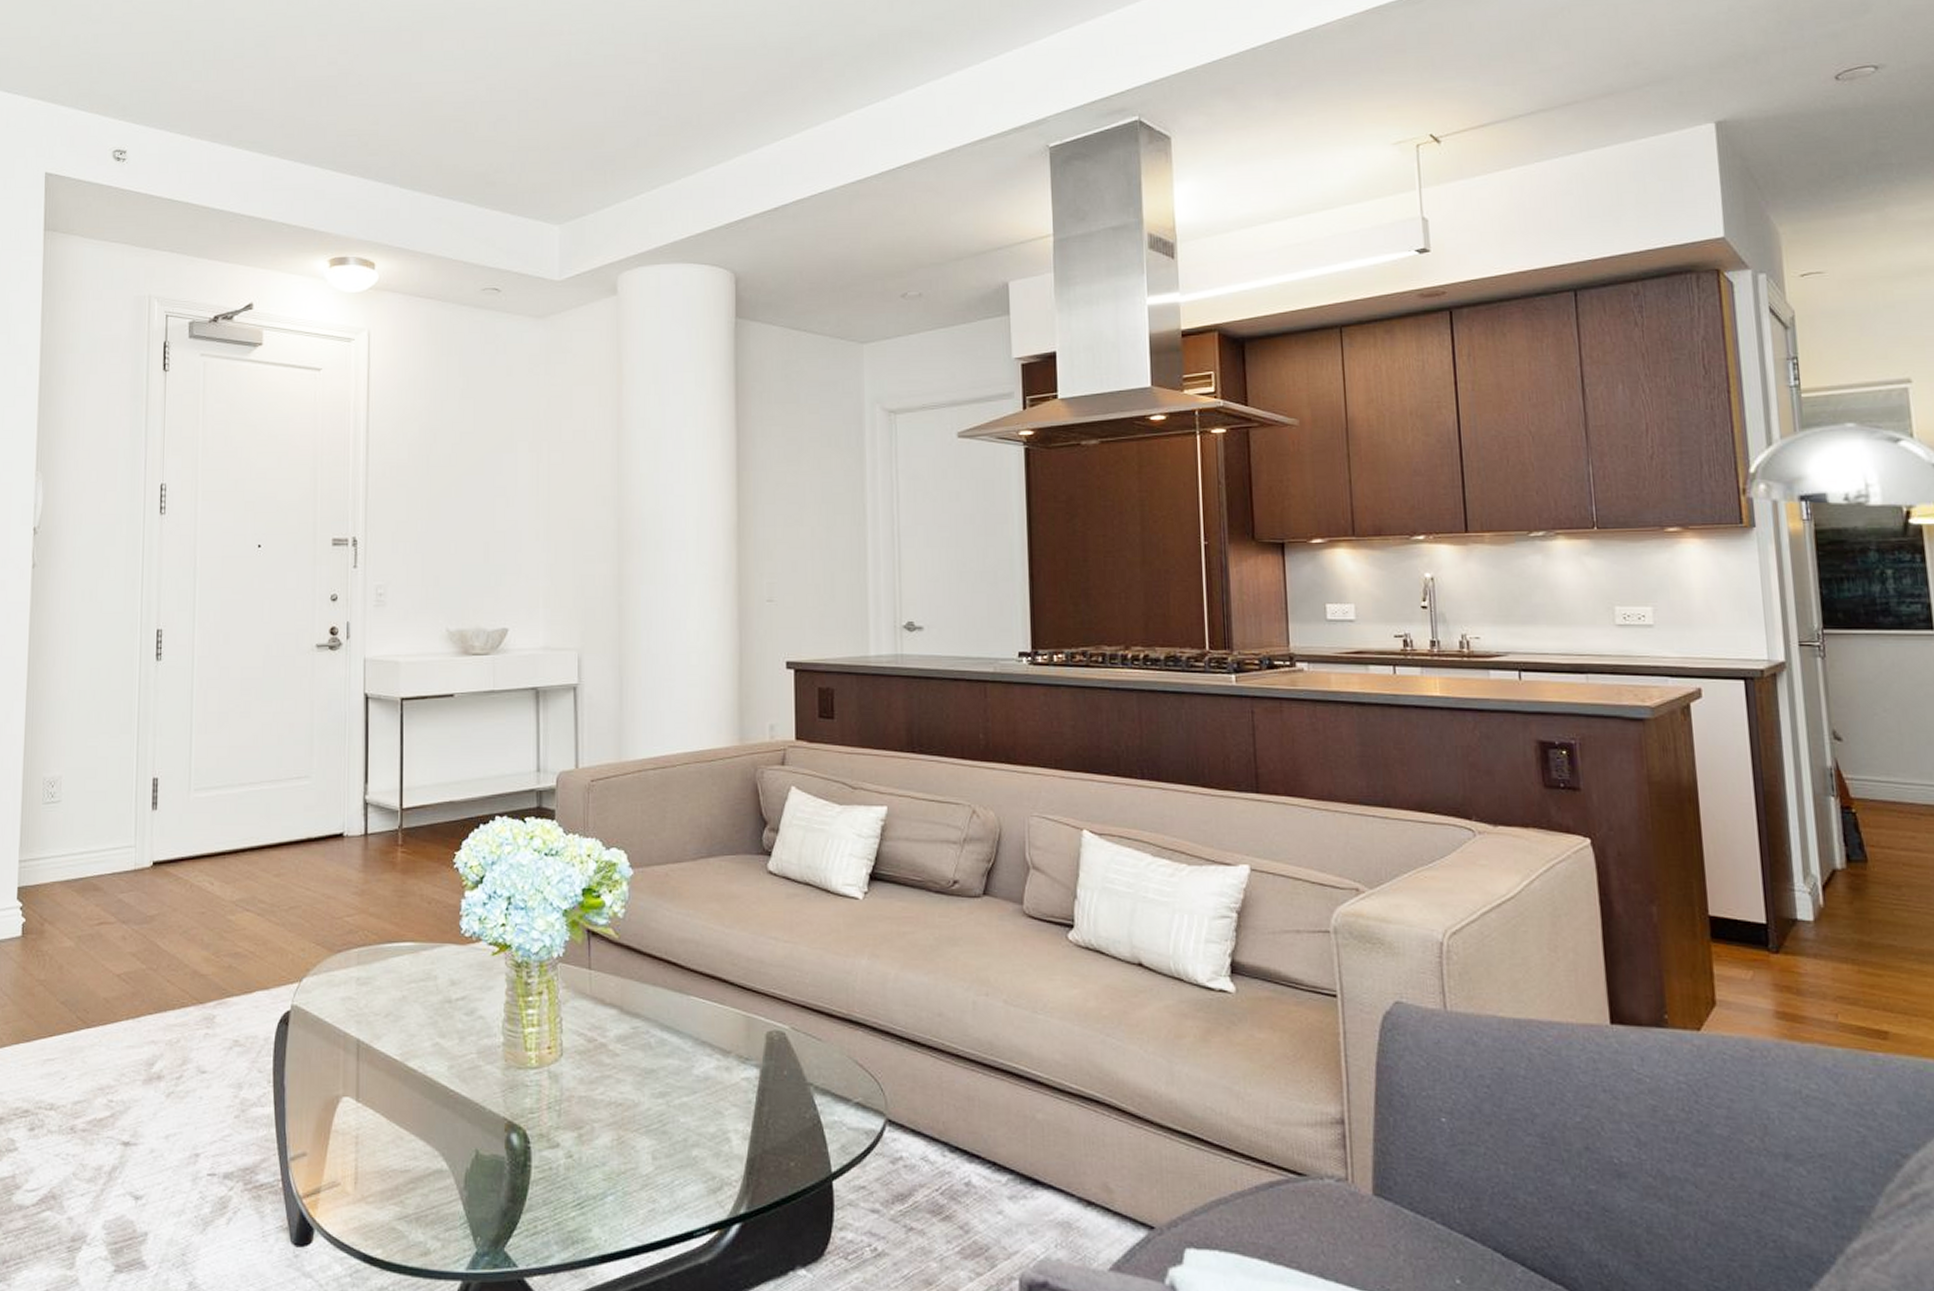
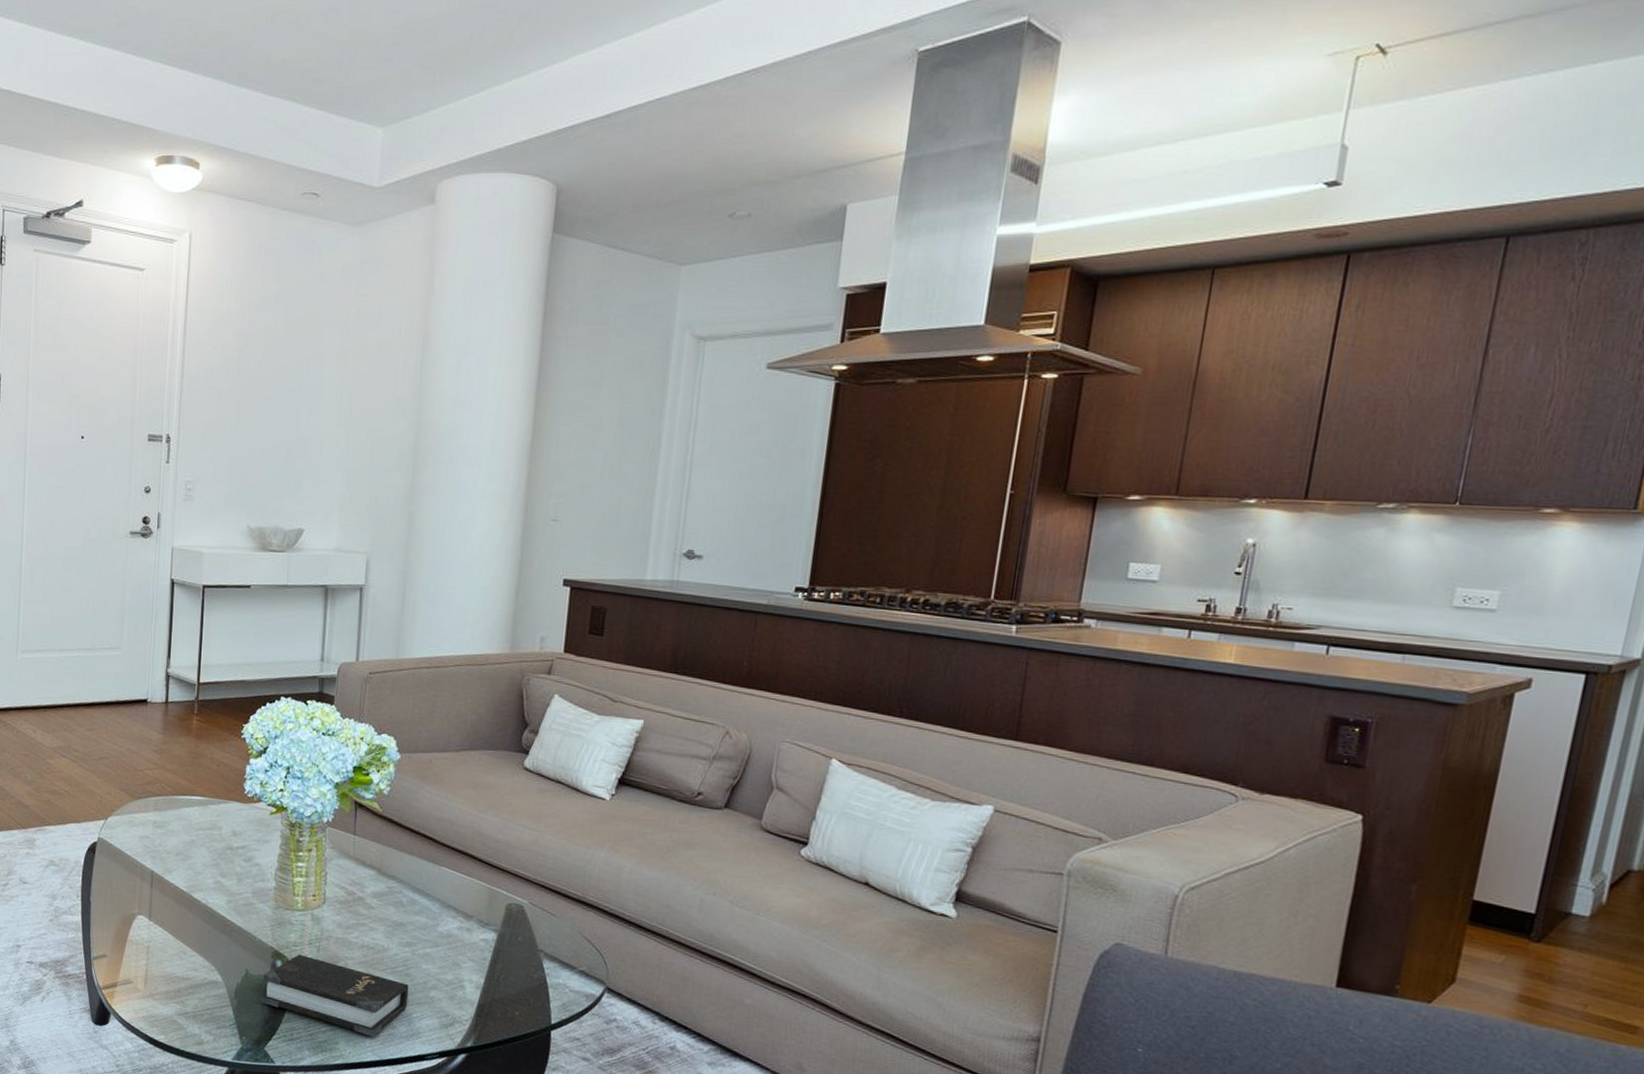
hardback book: none [496,1123,668,1217] -> present [261,955,409,1037]

